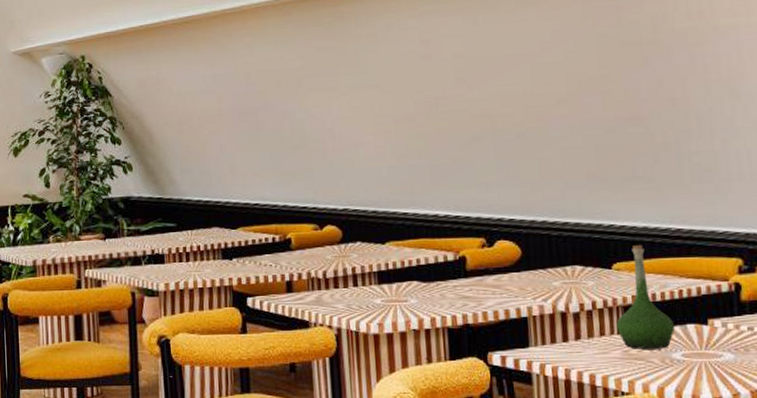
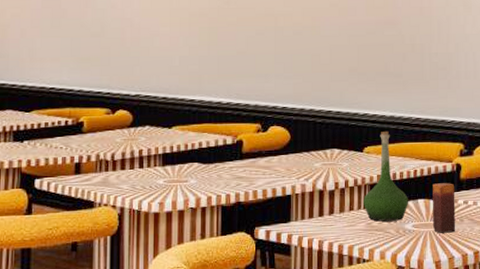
candle: none [705,305,740,365] -> present [432,183,456,233]

